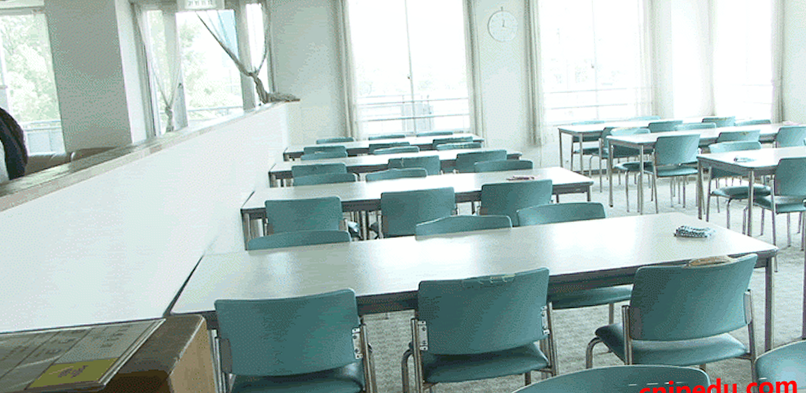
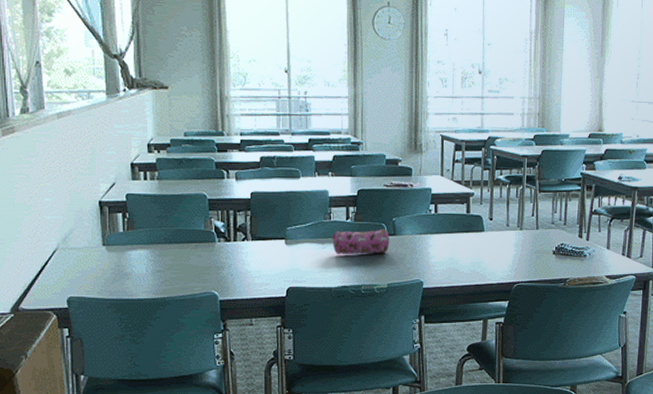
pencil case: none [458,221,515,248] -> present [331,229,390,255]

